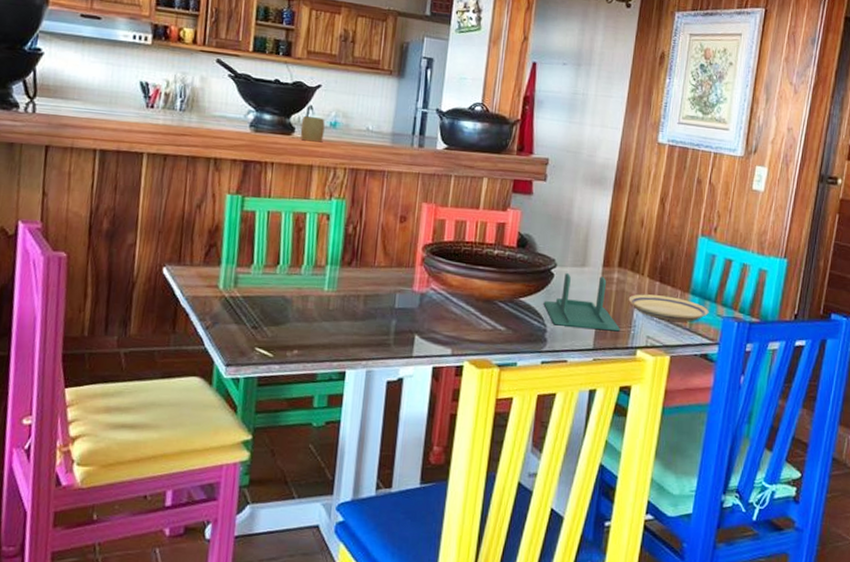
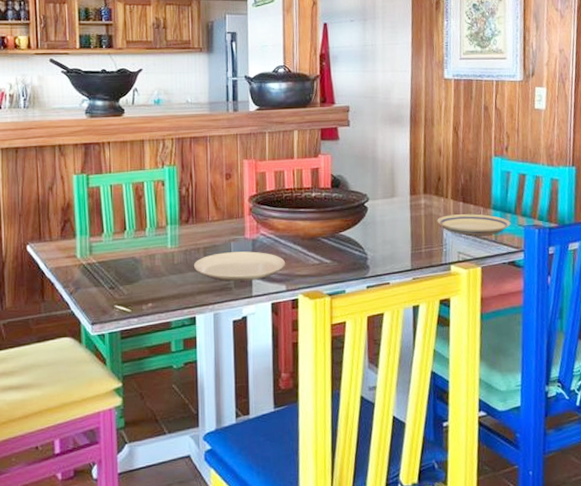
mug: present [300,115,325,142] -> none [129,97,150,120]
plate: none [350,303,454,339] -> present [193,251,285,282]
napkin holder: present [543,272,620,332] -> none [361,204,433,253]

